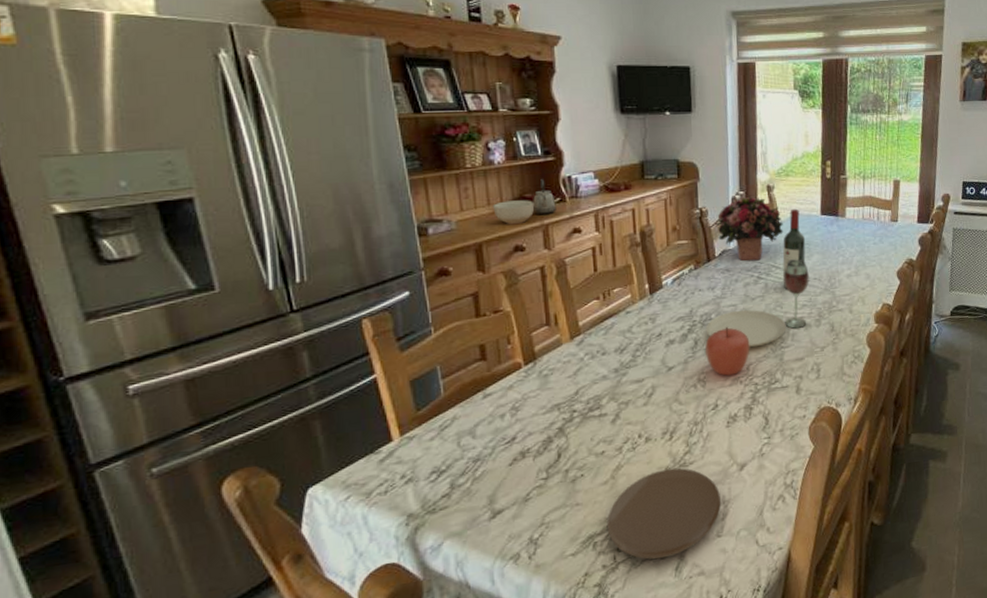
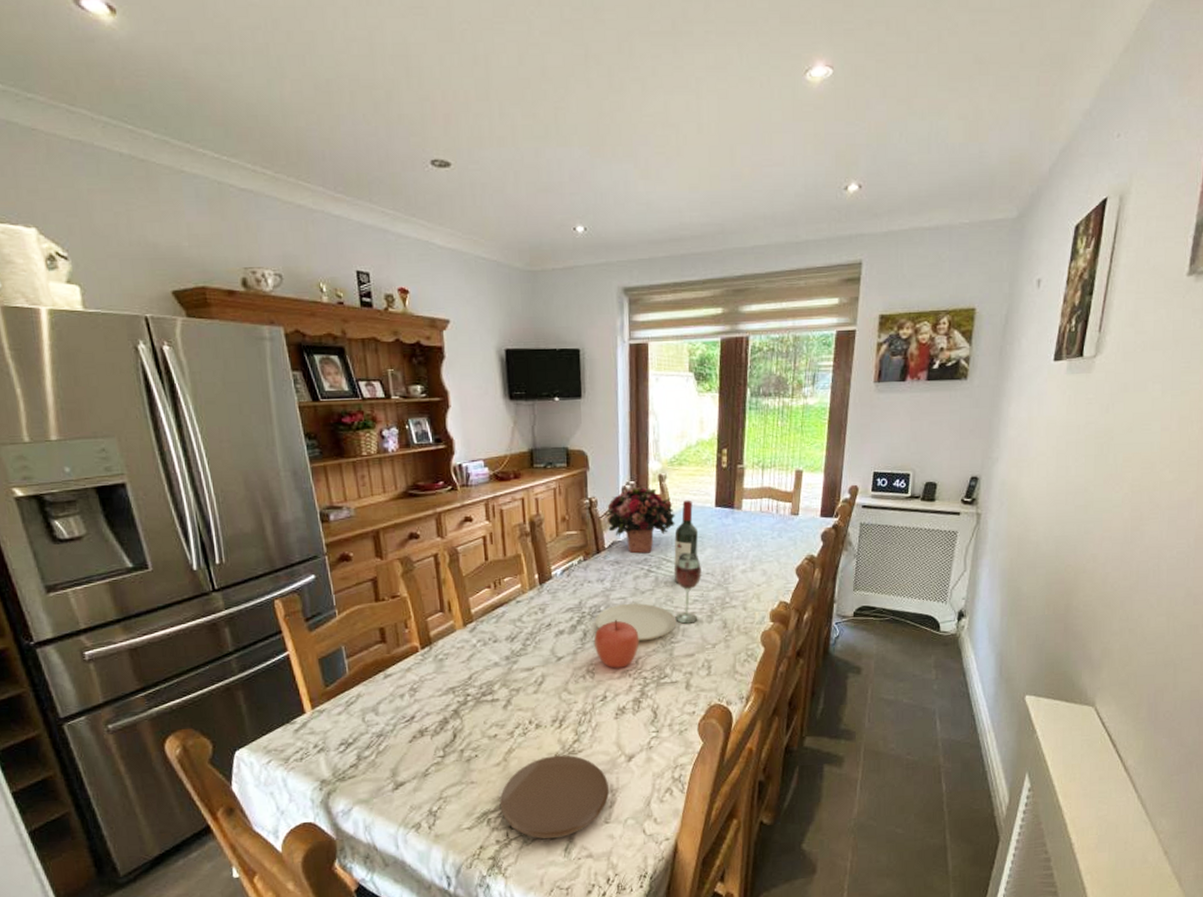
bowl: present [492,200,535,225] -> none [388,488,428,513]
kettle: present [533,178,556,215] -> none [426,466,448,504]

